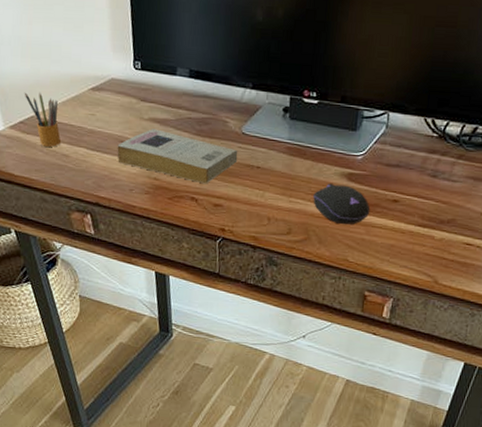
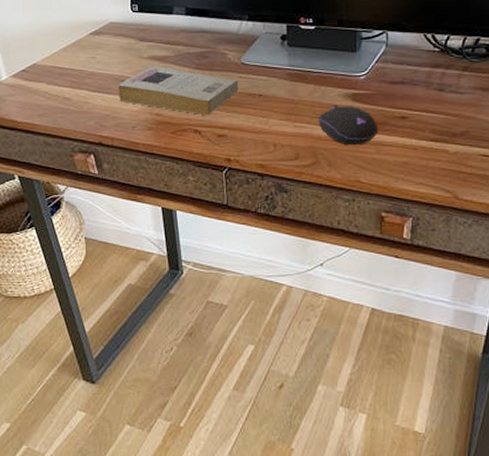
pencil box: present [24,92,62,147] -> none [25,40,63,92]

